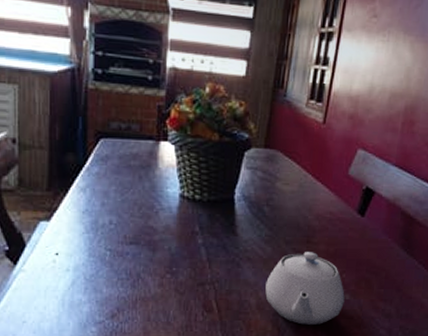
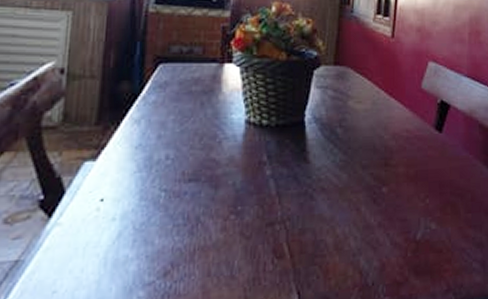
teapot: present [265,252,345,326] -> none [343,176,431,265]

